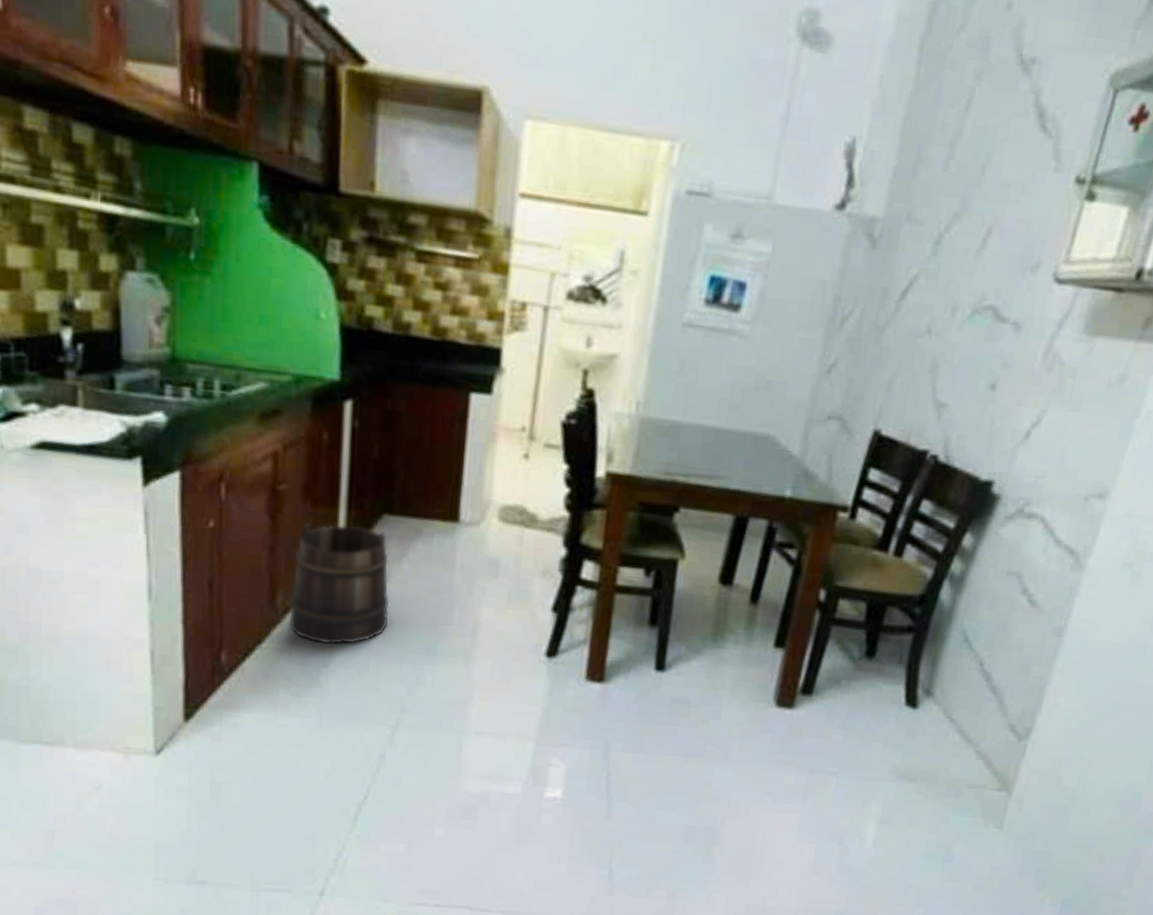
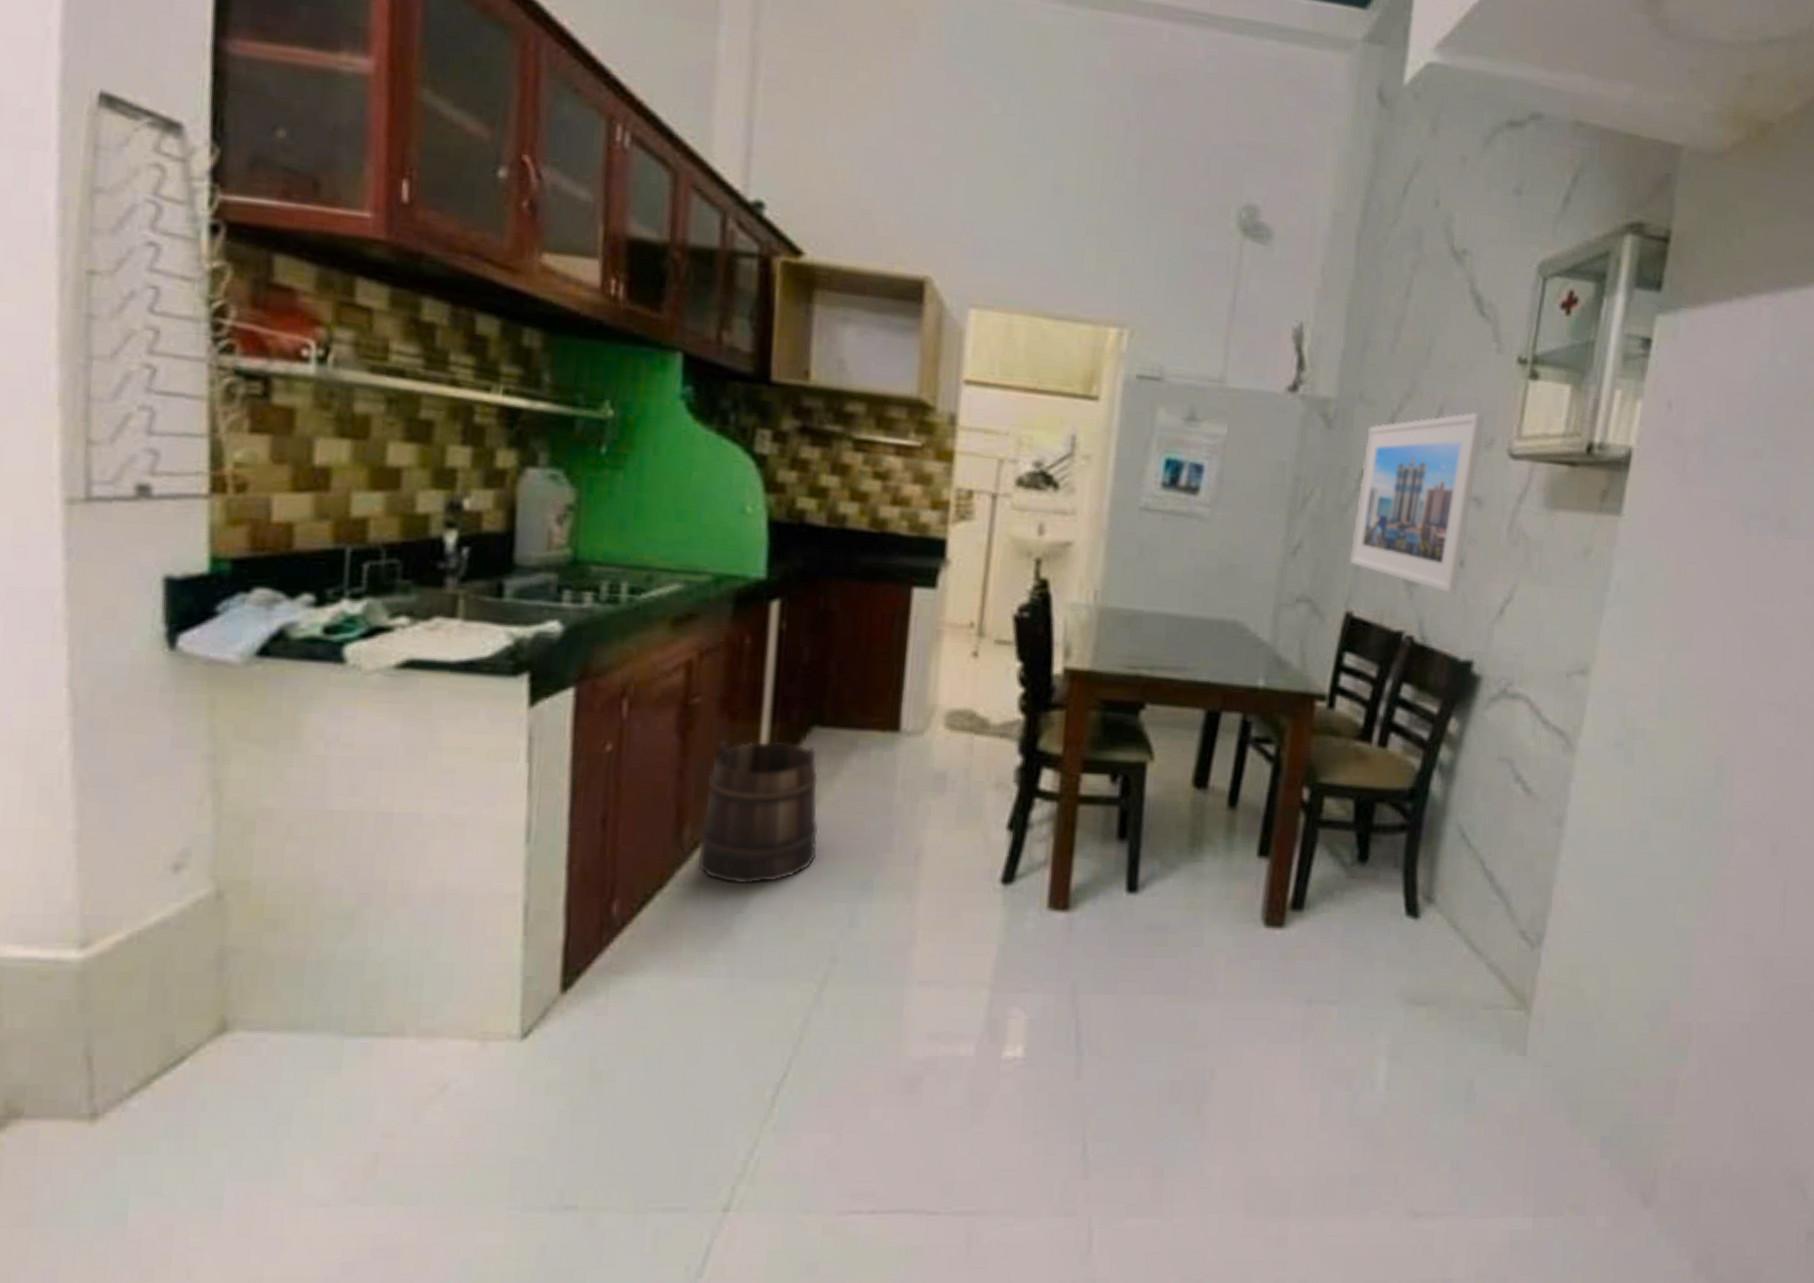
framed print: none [882,234,1033,416] -> present [1349,412,1484,593]

